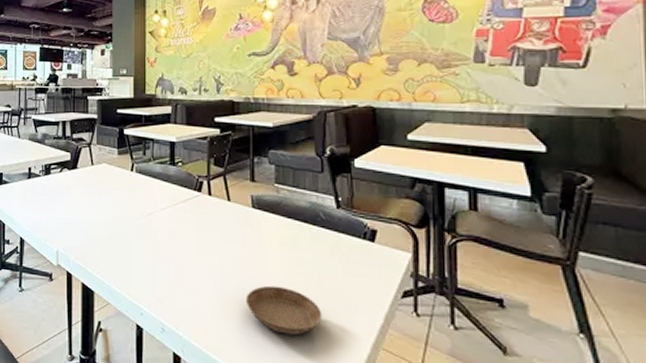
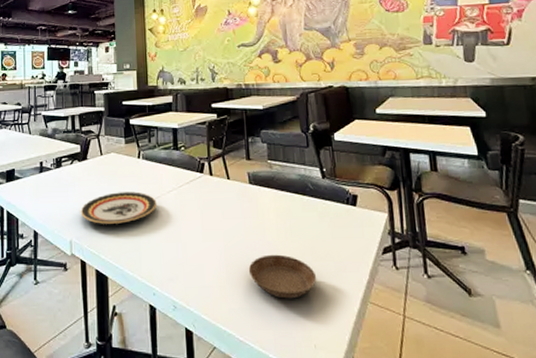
plate: none [68,205,149,238] -> present [80,191,157,224]

